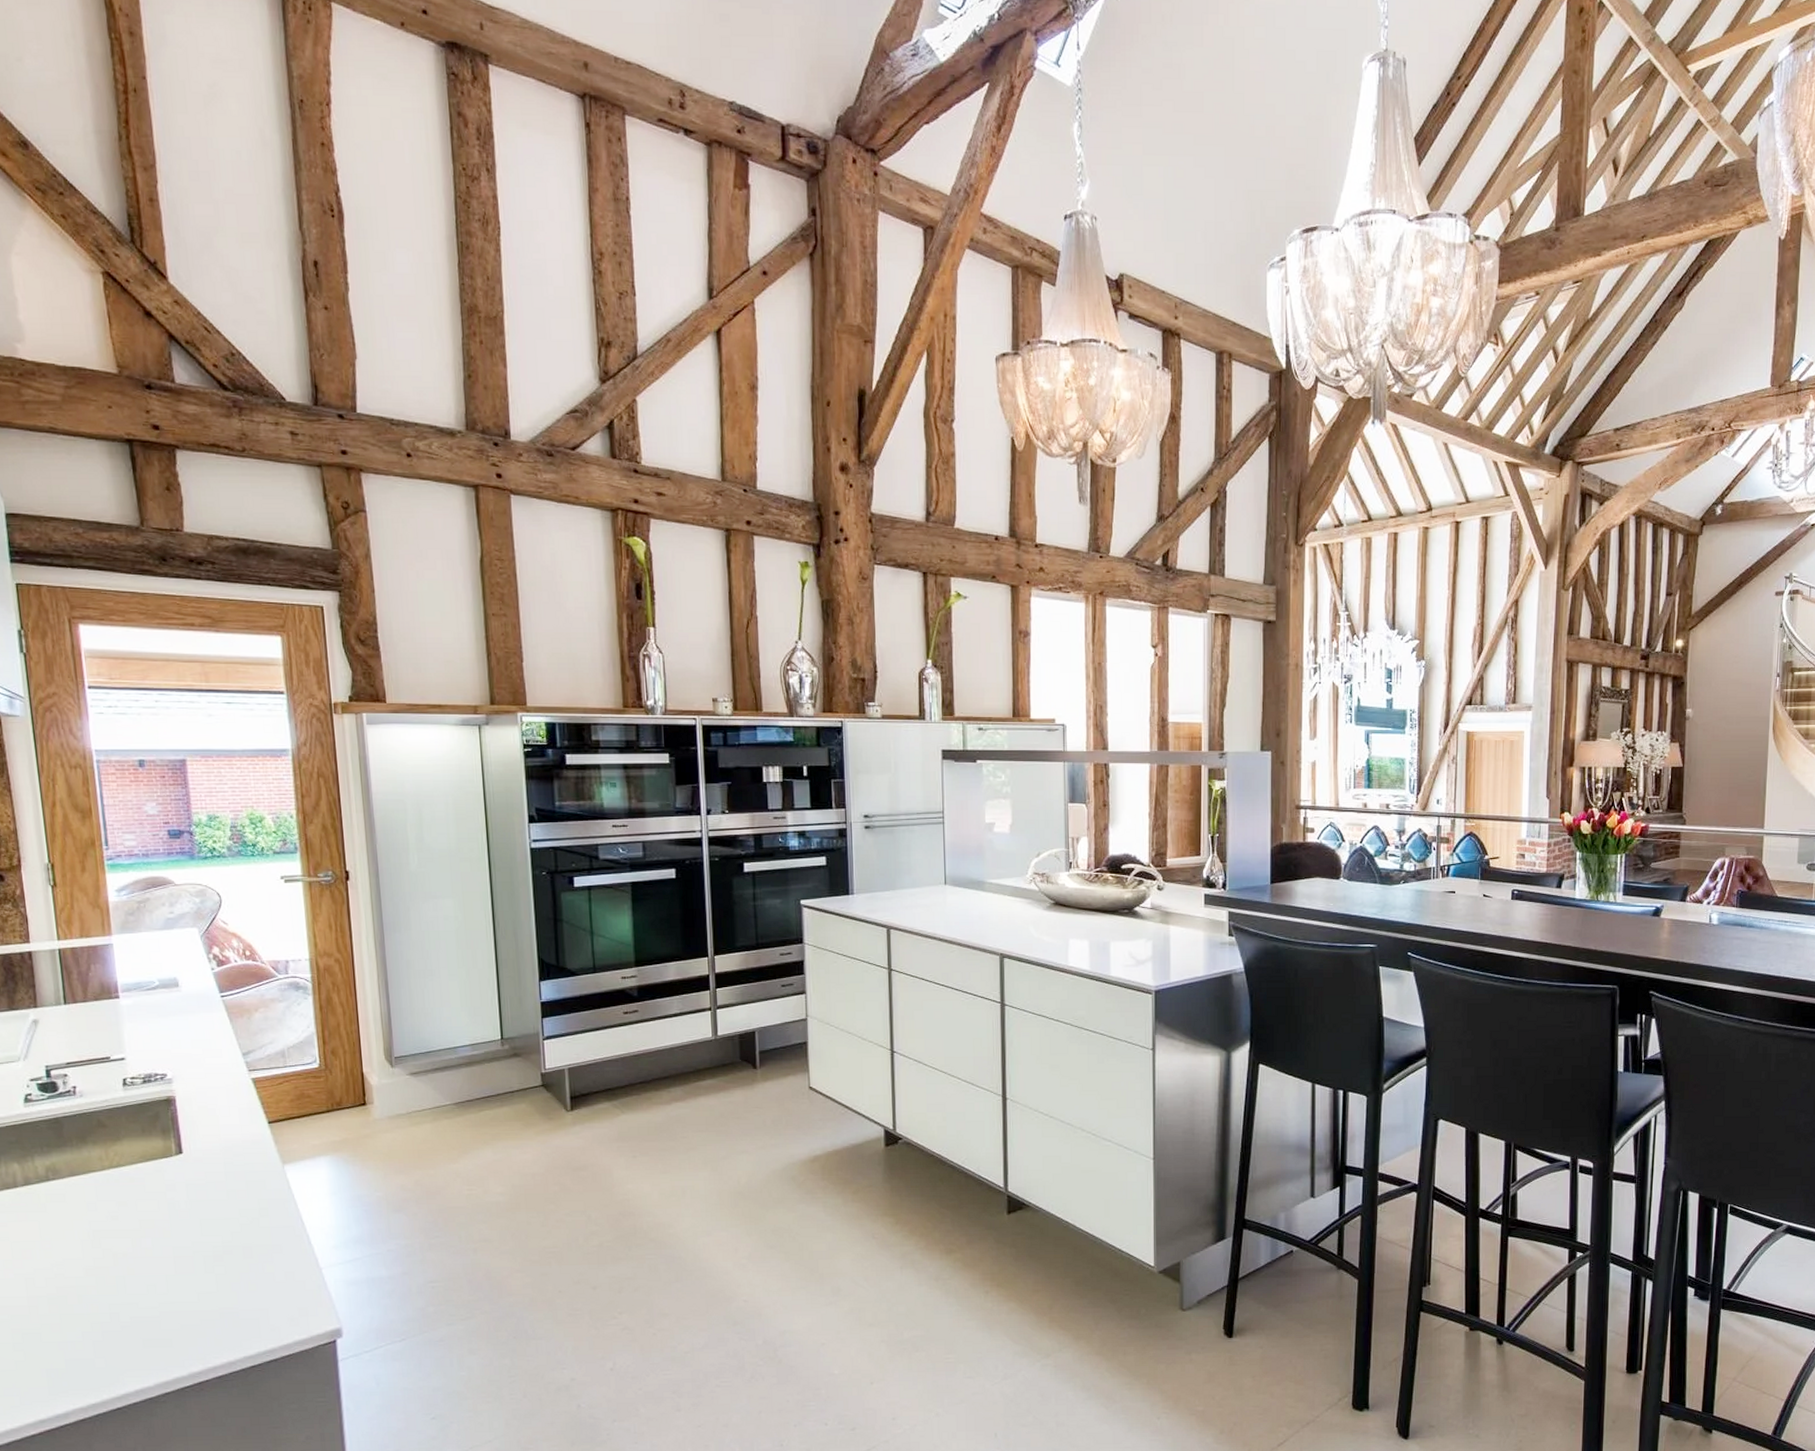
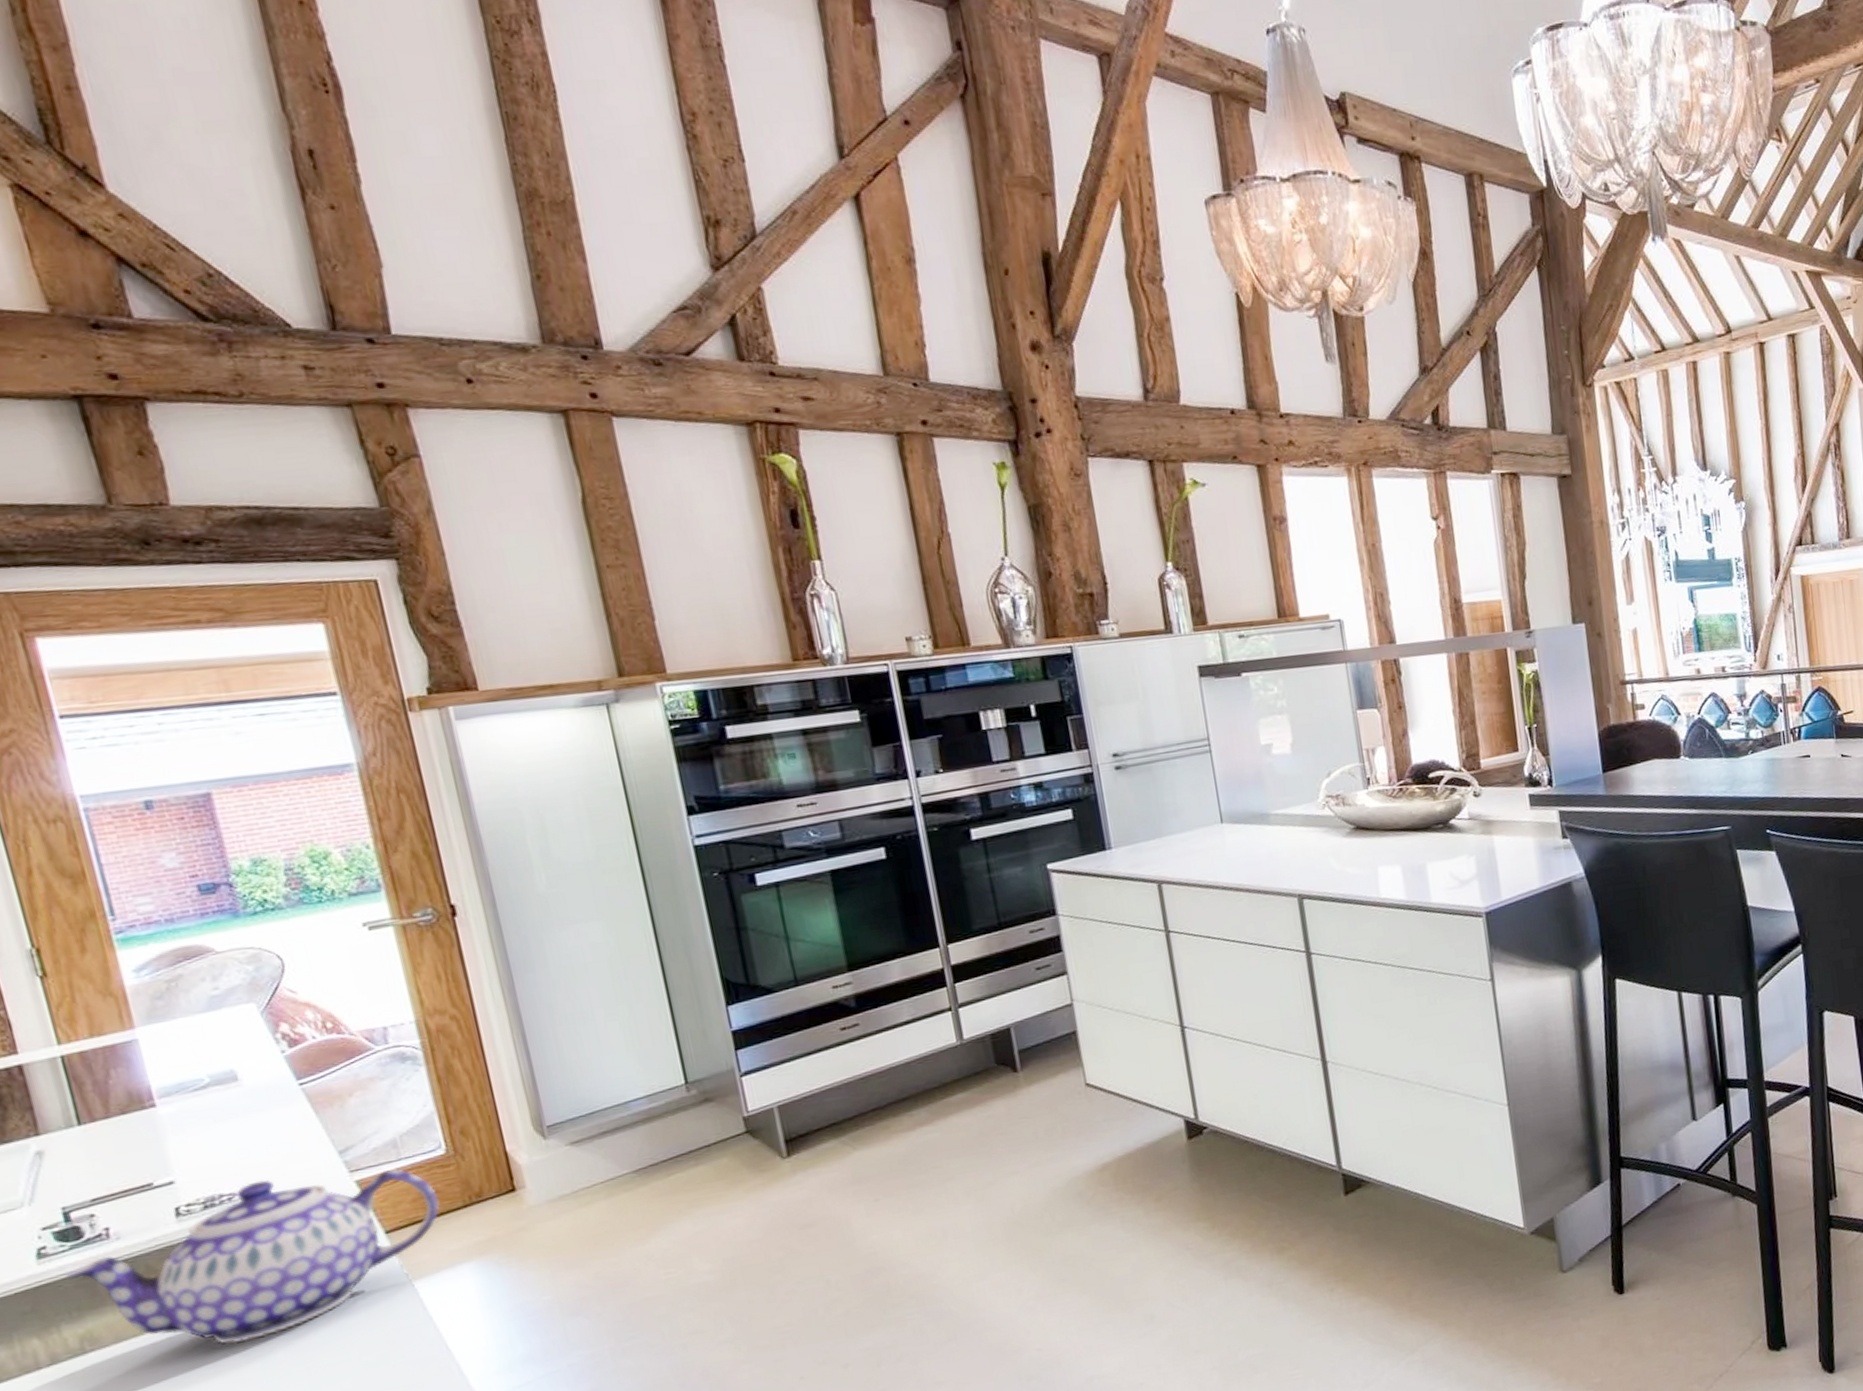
teapot: none [42,1067,310,1191] -> present [65,1169,440,1344]

